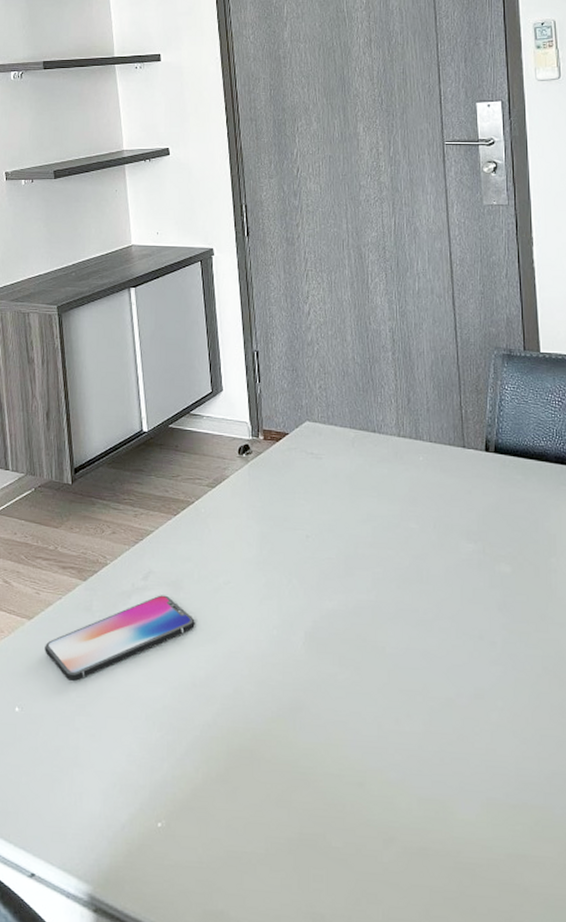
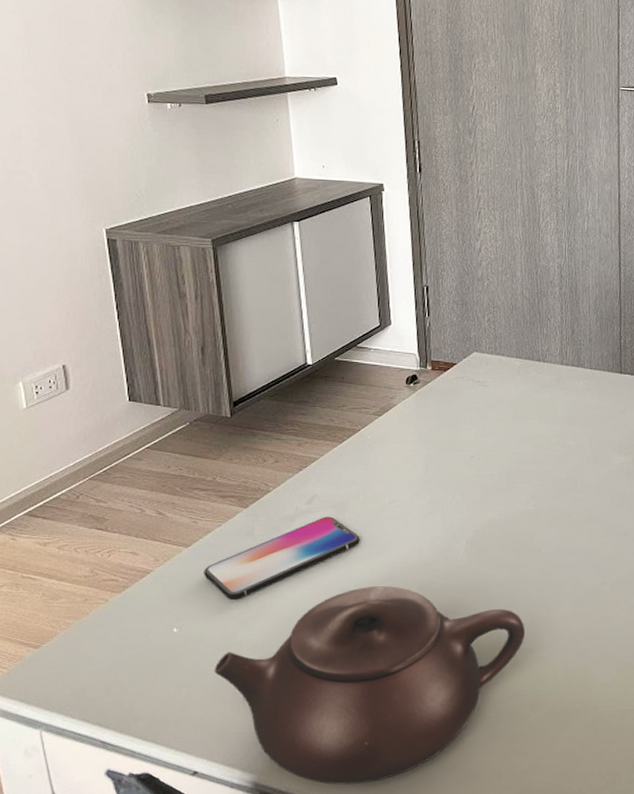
teapot: none [52,677,372,913] -> present [214,586,525,785]

